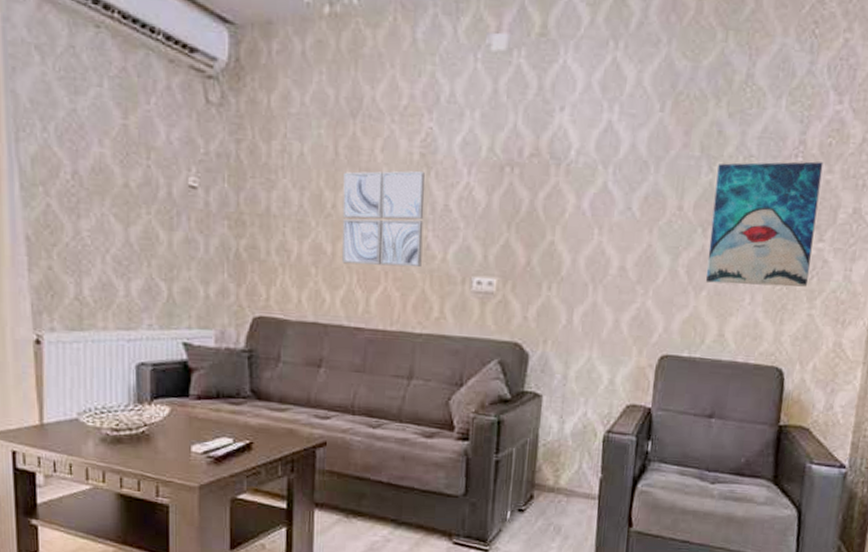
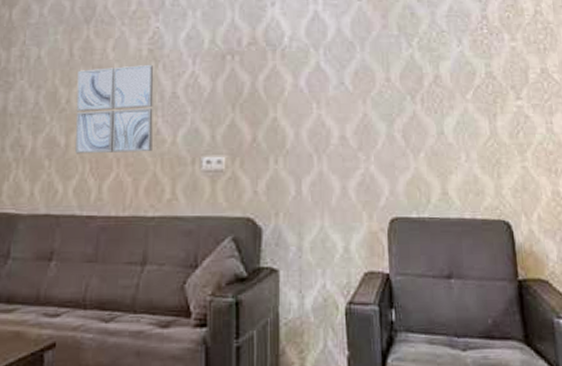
wall art: present [705,161,824,287] -> none [416,32,516,144]

